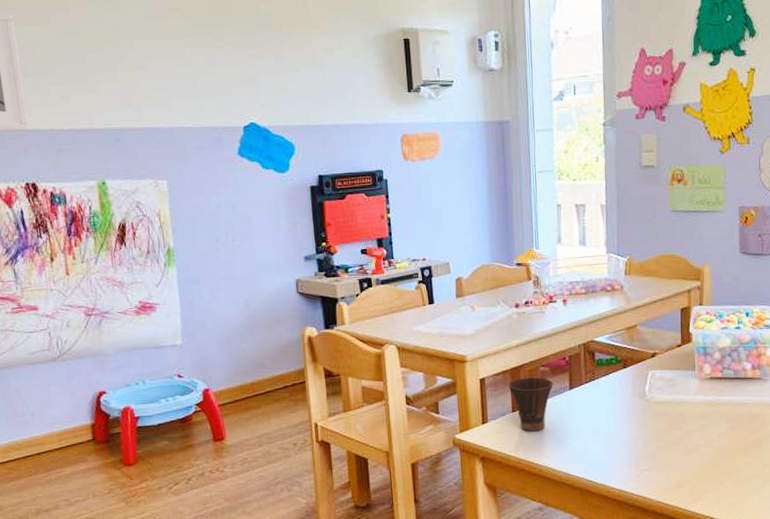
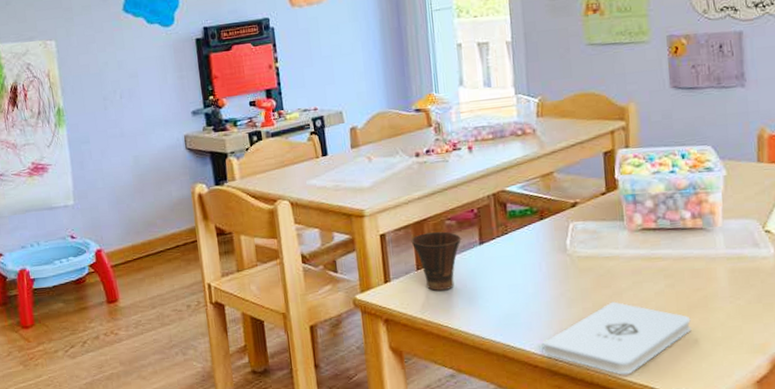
notepad: none [620,442,747,507] -> present [541,301,692,375]

